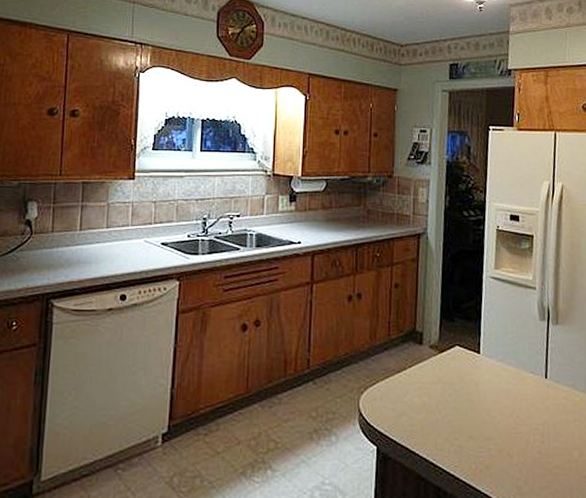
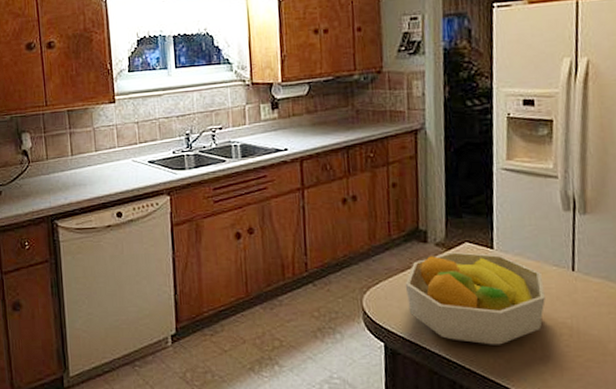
fruit bowl: none [400,354,522,451] -> present [405,251,545,345]

